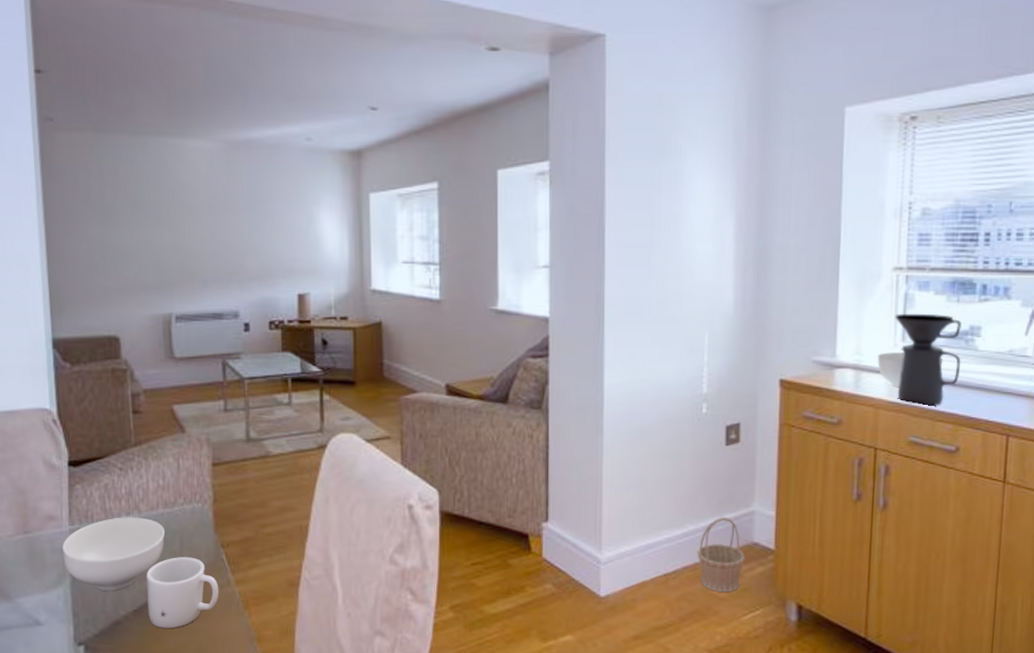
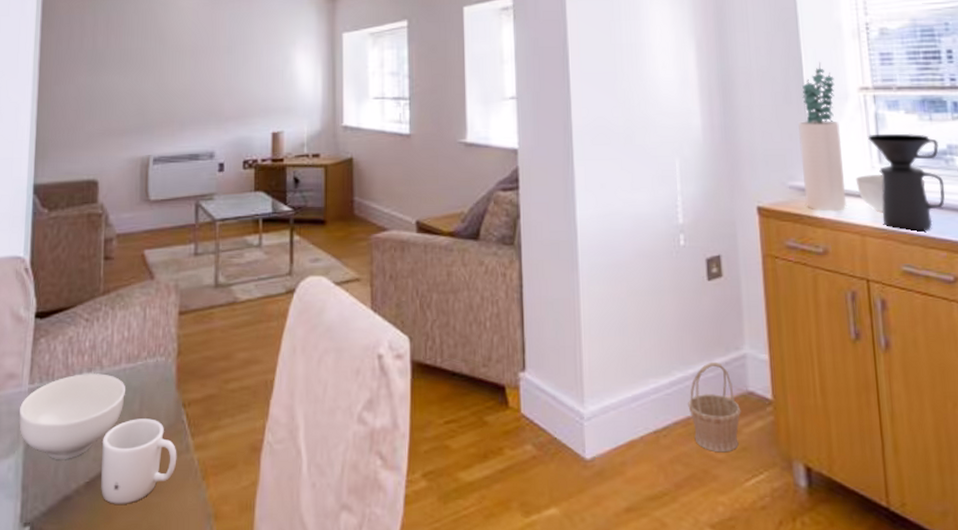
vase: none [826,241,870,386] -> present [798,62,847,212]

